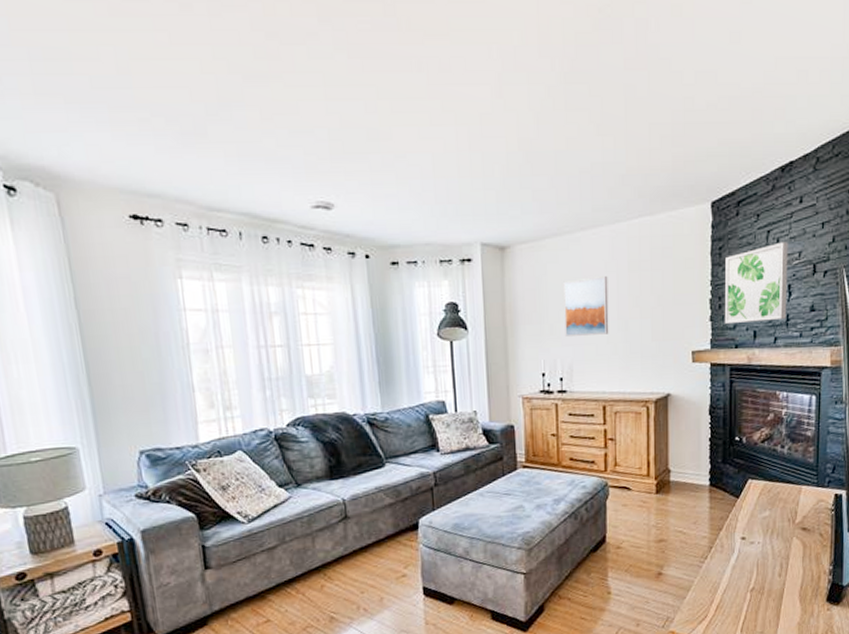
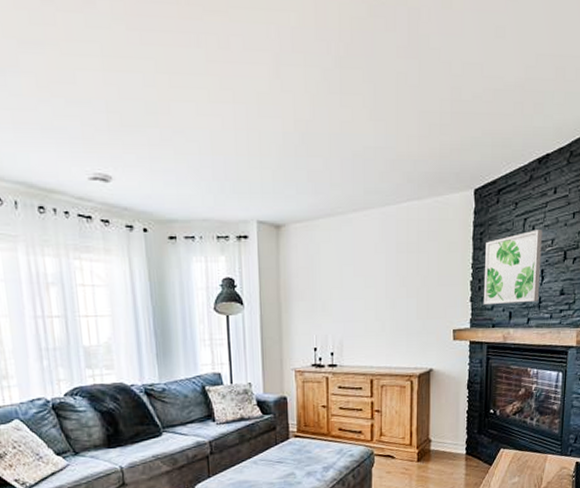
wall art: present [563,276,609,338] -> none [335,257,378,315]

